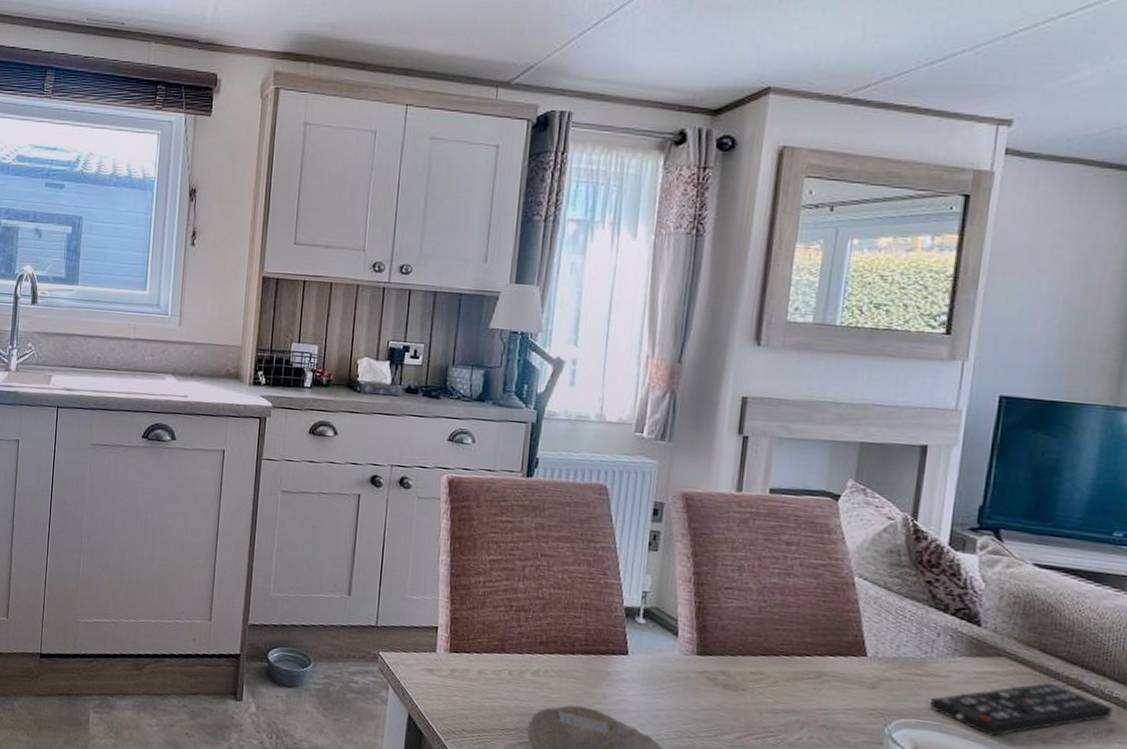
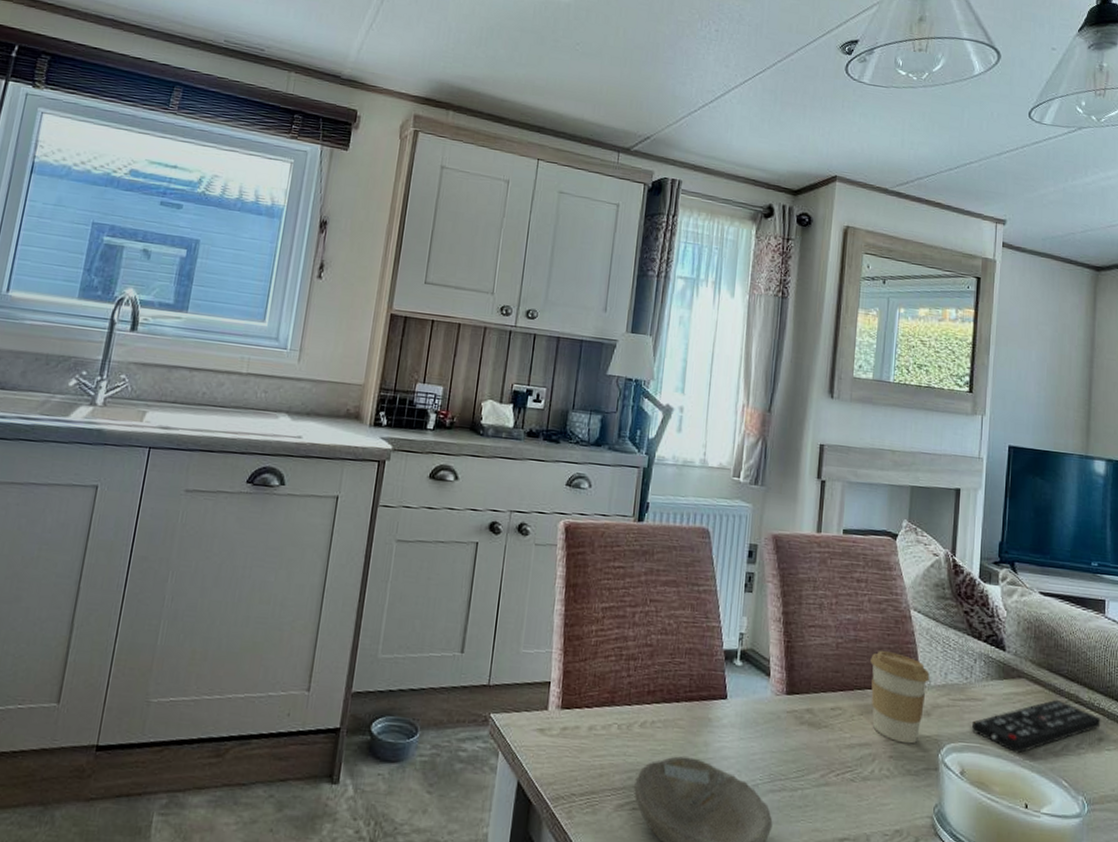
coffee cup: none [800,617,877,716] -> present [870,650,930,744]

